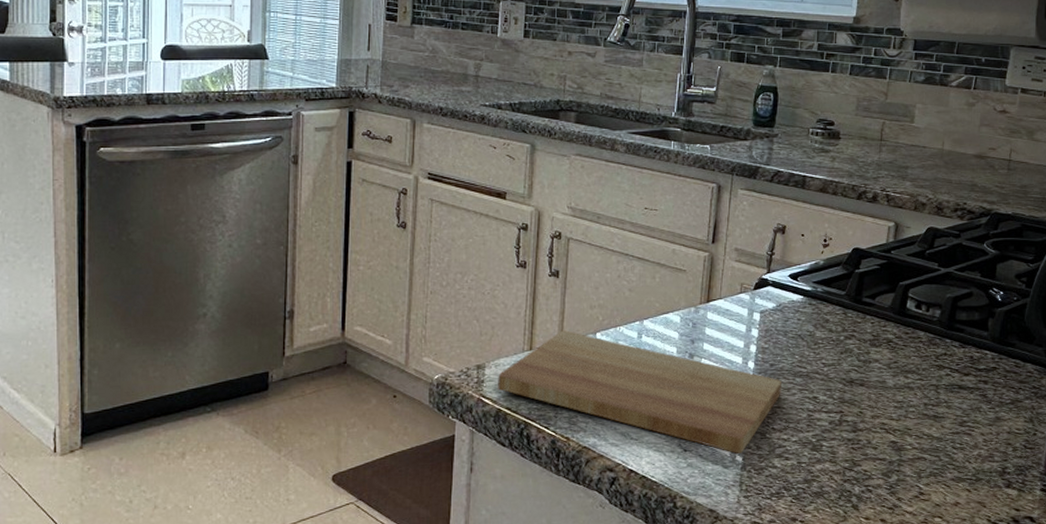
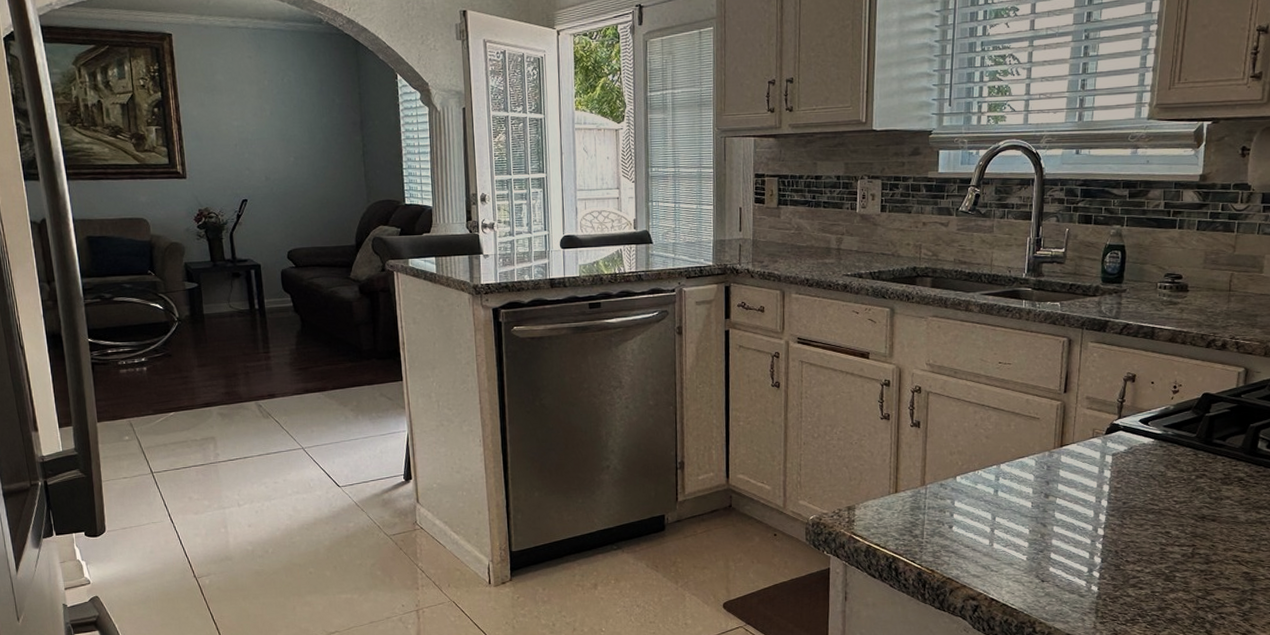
cutting board: present [497,330,781,454] -> none [866,475,1134,584]

